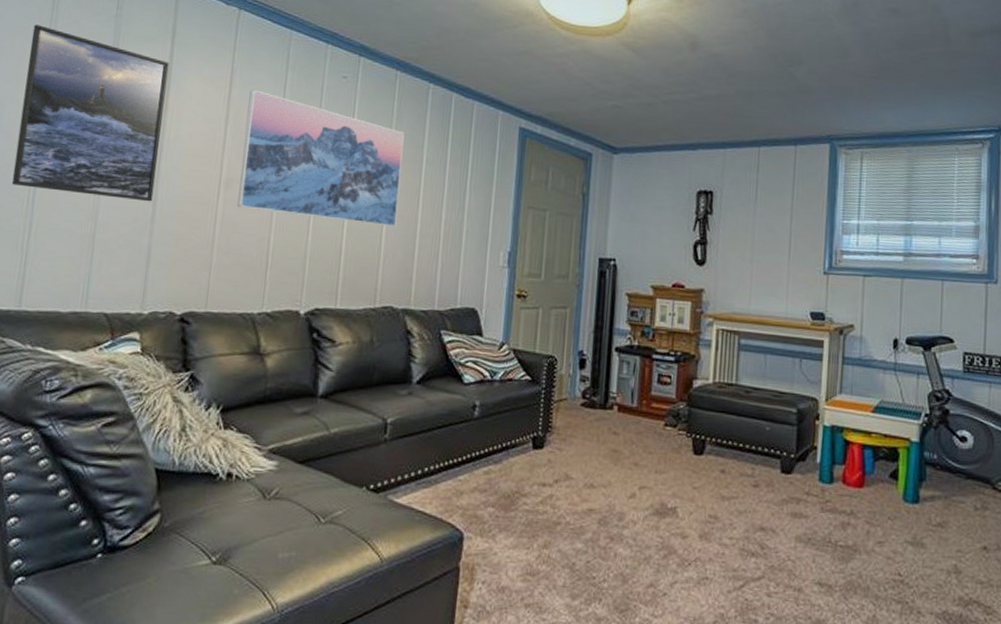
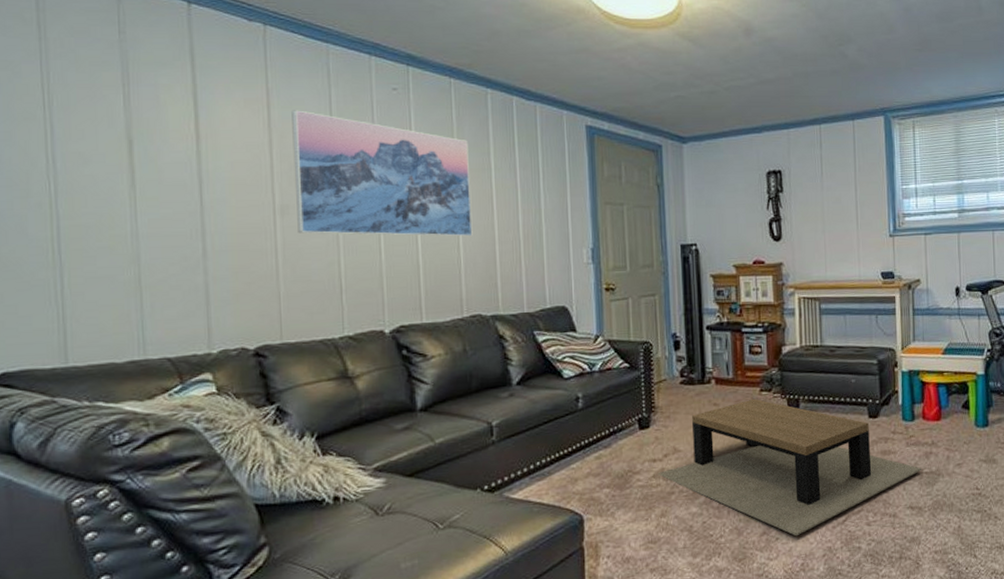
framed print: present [11,24,169,202] -> none [19,57,201,238]
coffee table: none [545,432,837,595] -> present [657,398,922,537]

